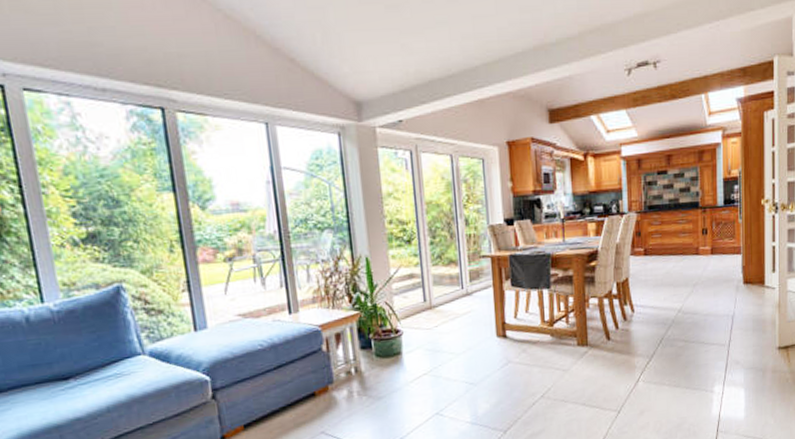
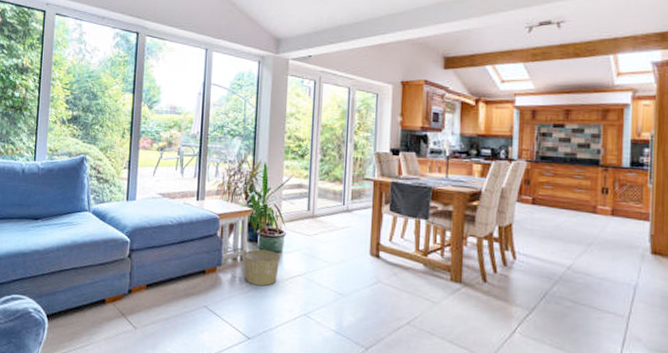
basket: none [357,354,402,396] -> present [243,249,281,287]

